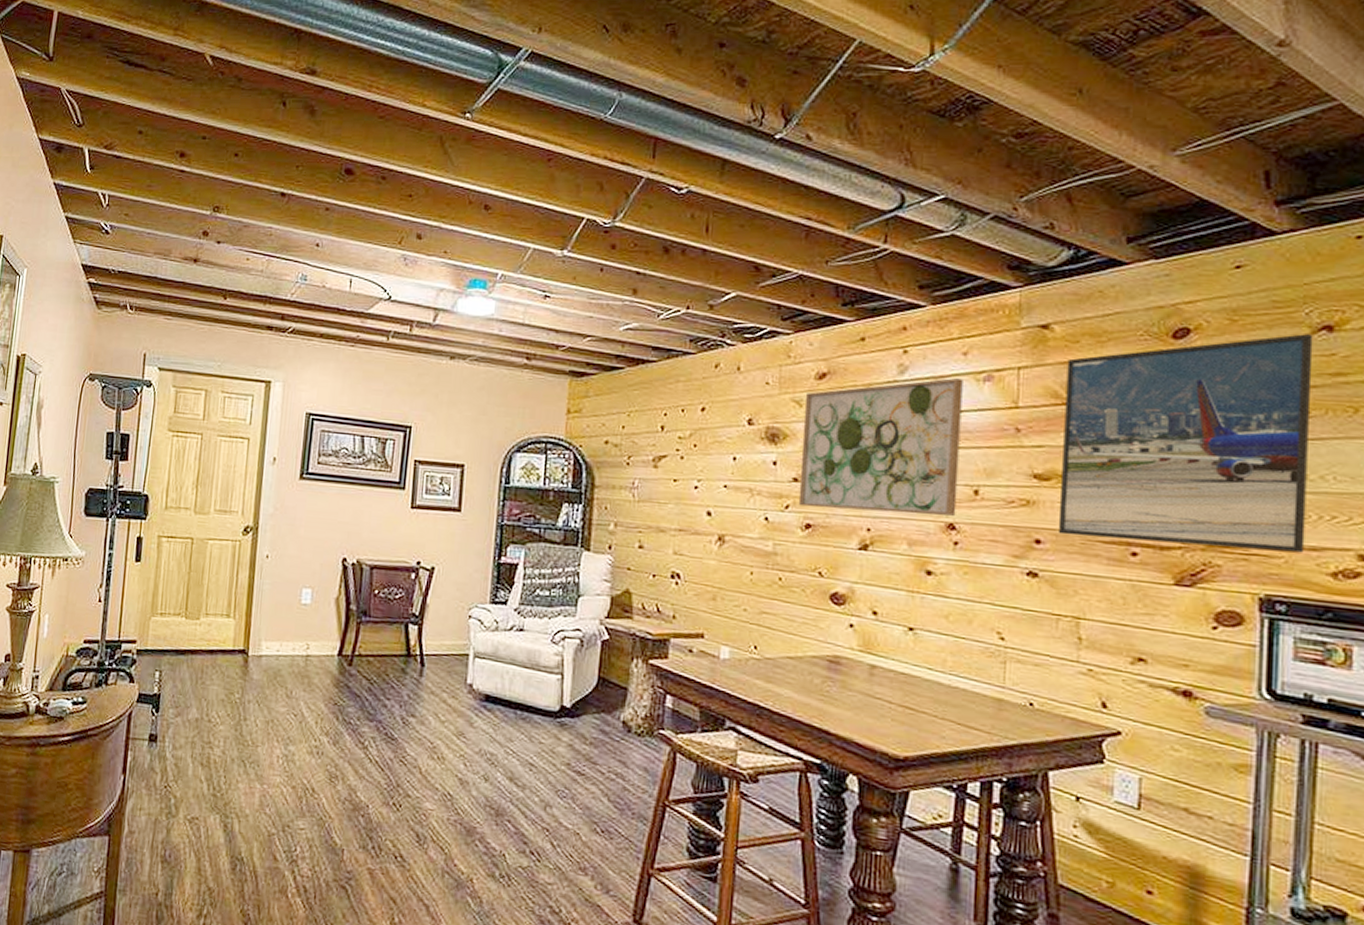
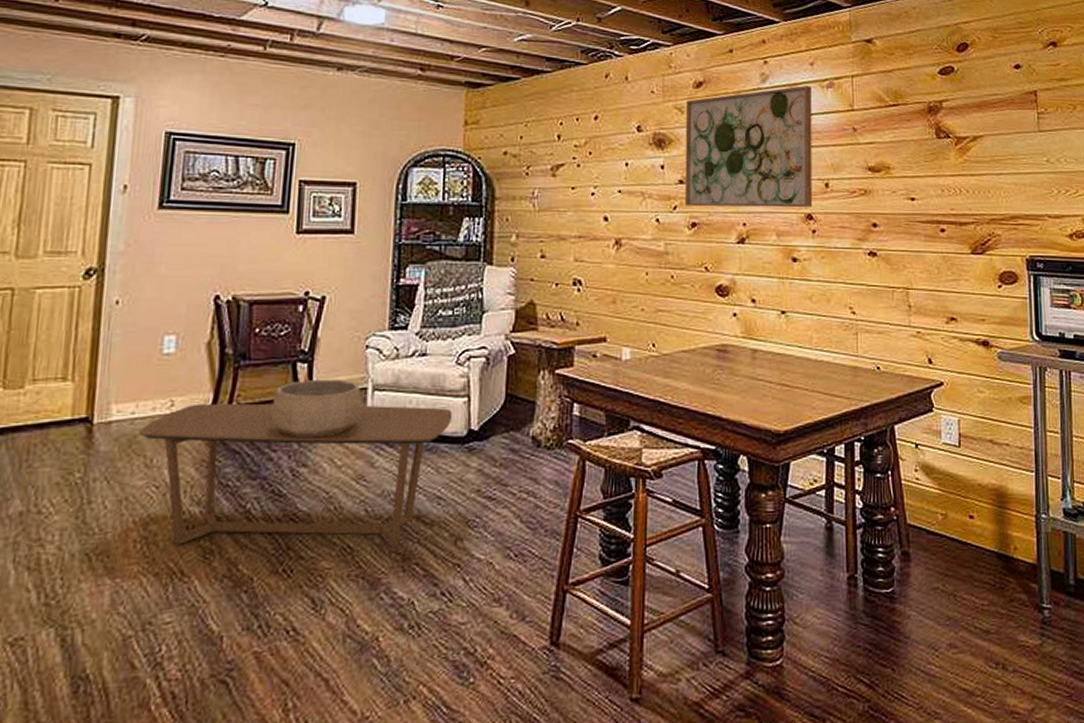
coffee table: none [281,649,547,803] -> present [138,403,453,548]
decorative bowl: none [387,640,465,693] -> present [272,378,363,437]
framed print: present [1057,334,1313,553] -> none [887,48,1051,221]

